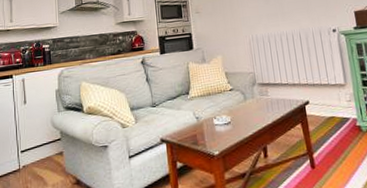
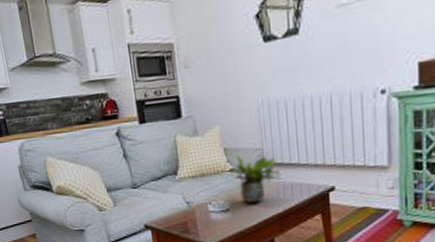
potted plant: none [229,78,266,117] -> present [229,155,277,204]

